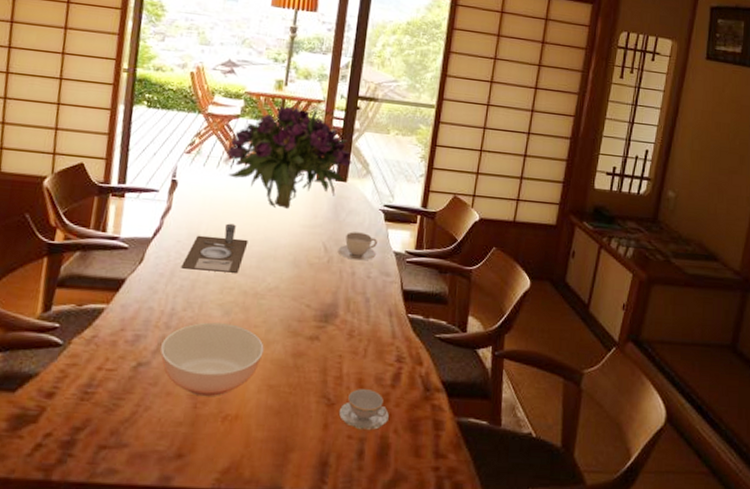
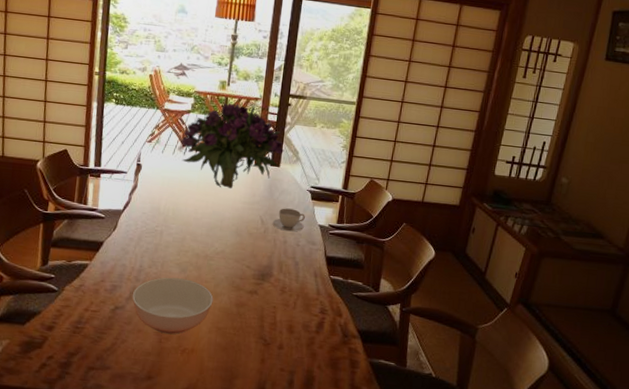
place setting: present [181,223,248,273] -> none [146,199,199,239]
teacup: present [338,389,389,430] -> none [273,333,314,365]

